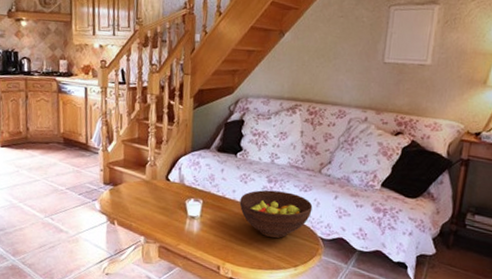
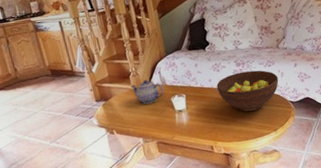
teapot: none [145,172,181,201] -> present [131,79,164,104]

